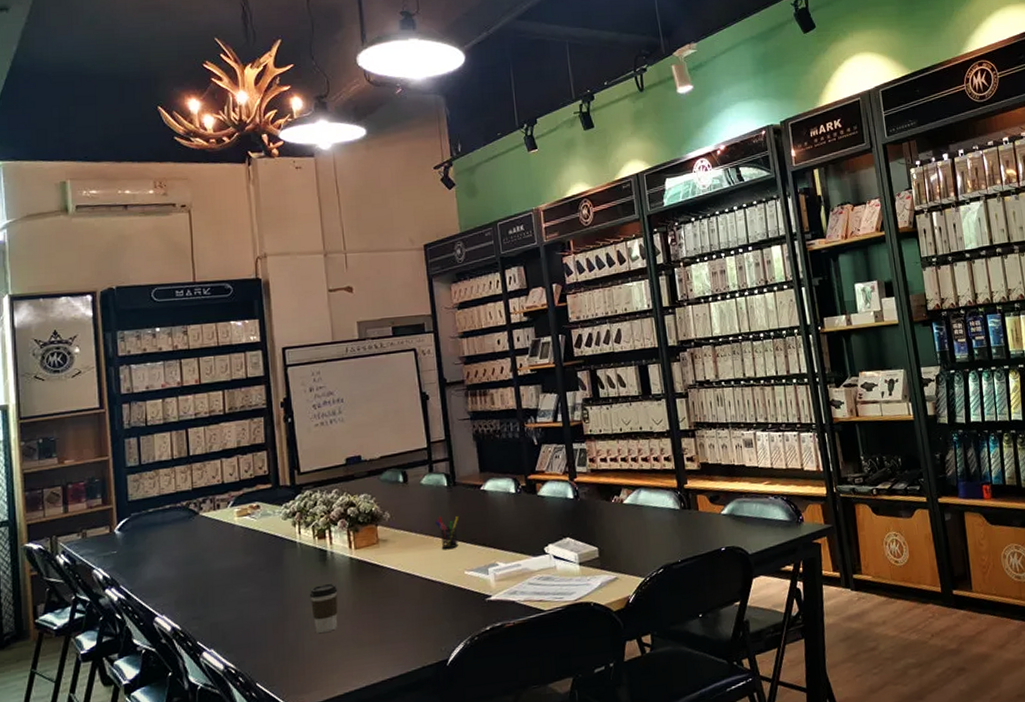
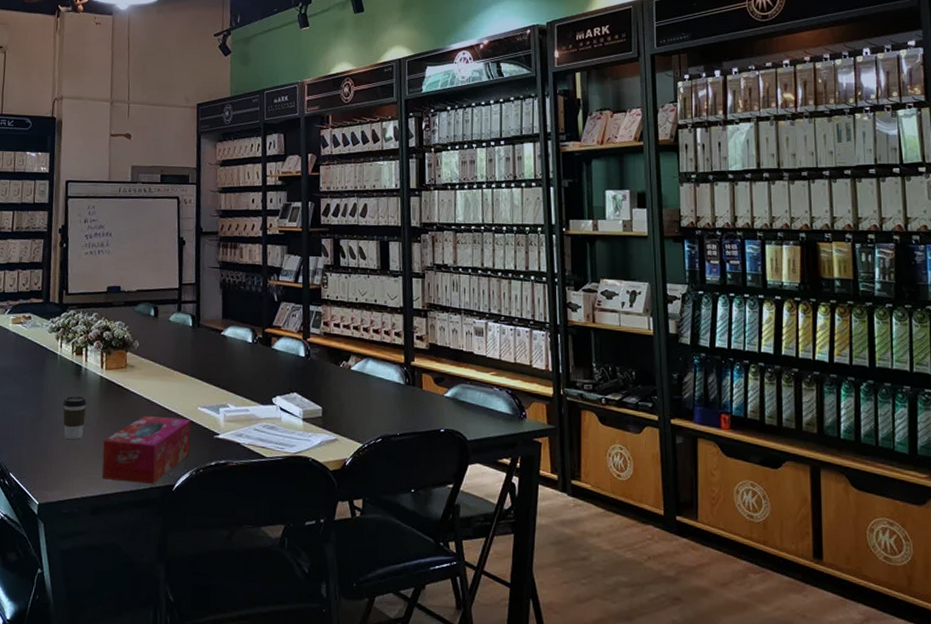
tissue box: none [362,586,462,669] -> present [101,416,191,484]
pen holder: present [435,516,459,550] -> none [178,352,199,385]

